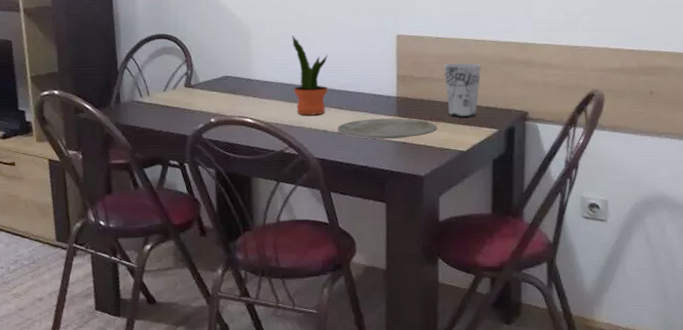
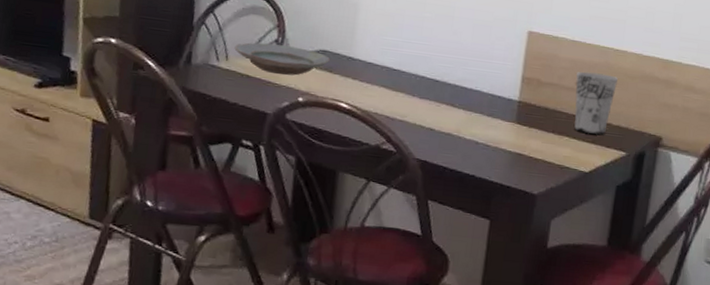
plate: none [153,77,232,102] -> present [234,42,330,76]
potted plant: present [292,35,328,115] -> none [401,13,446,110]
plate: present [337,118,437,139] -> none [445,121,560,149]

